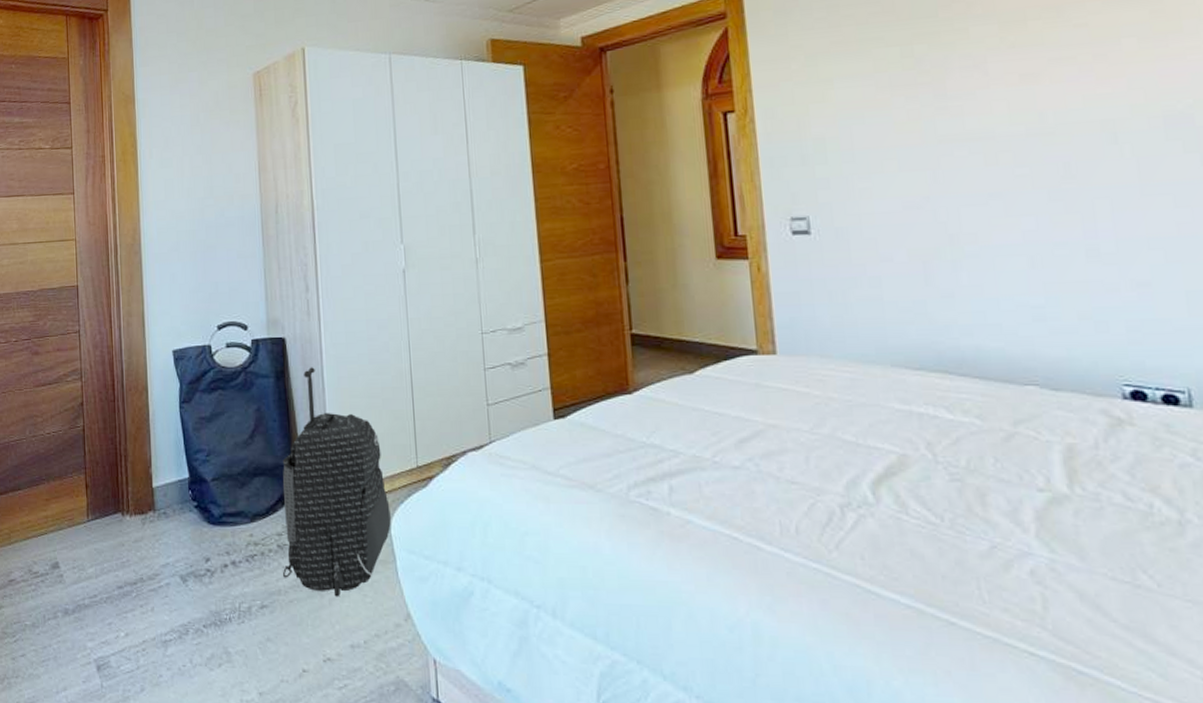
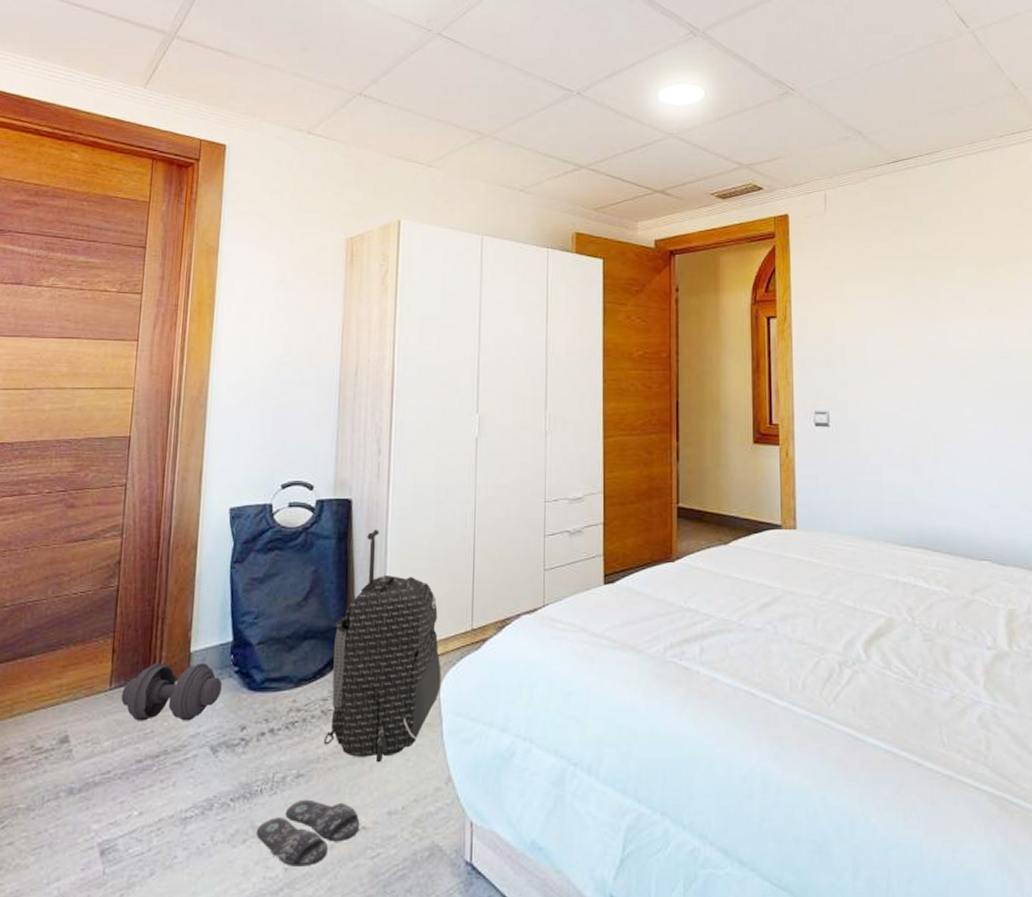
dumbbell: none [98,497,185,552] -> present [121,662,223,721]
slippers: none [229,629,325,692] -> present [256,799,360,866]

